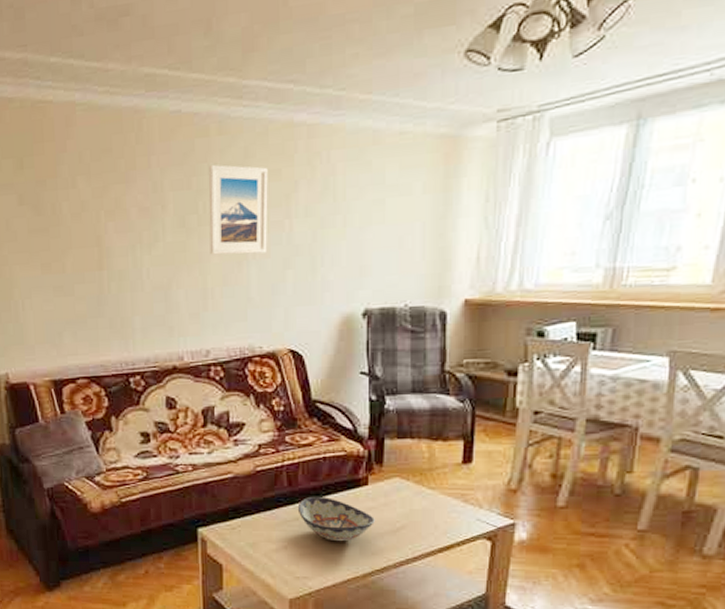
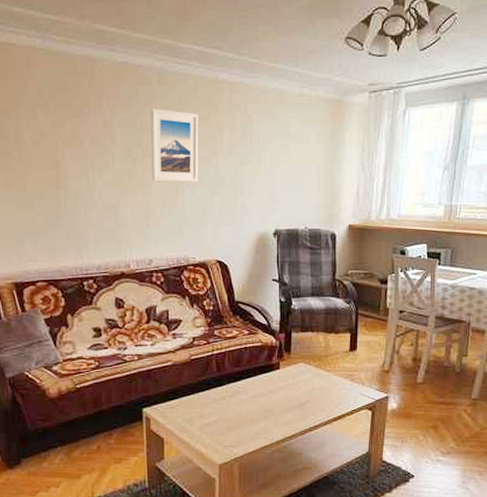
decorative bowl: present [297,496,375,542] -> none [224,379,285,416]

